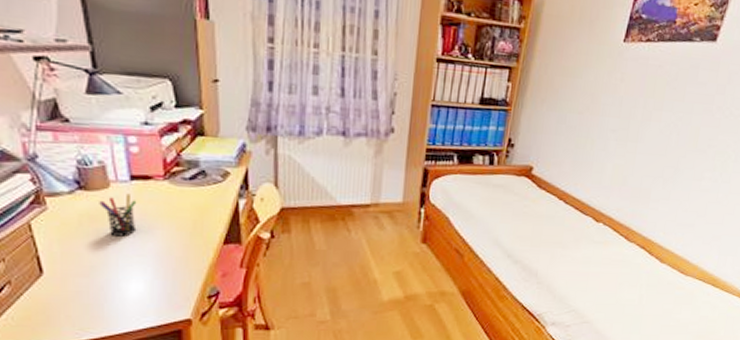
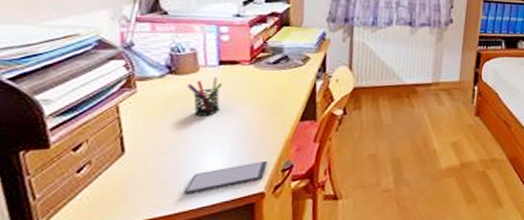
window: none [108,285,192,319] -> present [183,160,268,195]

